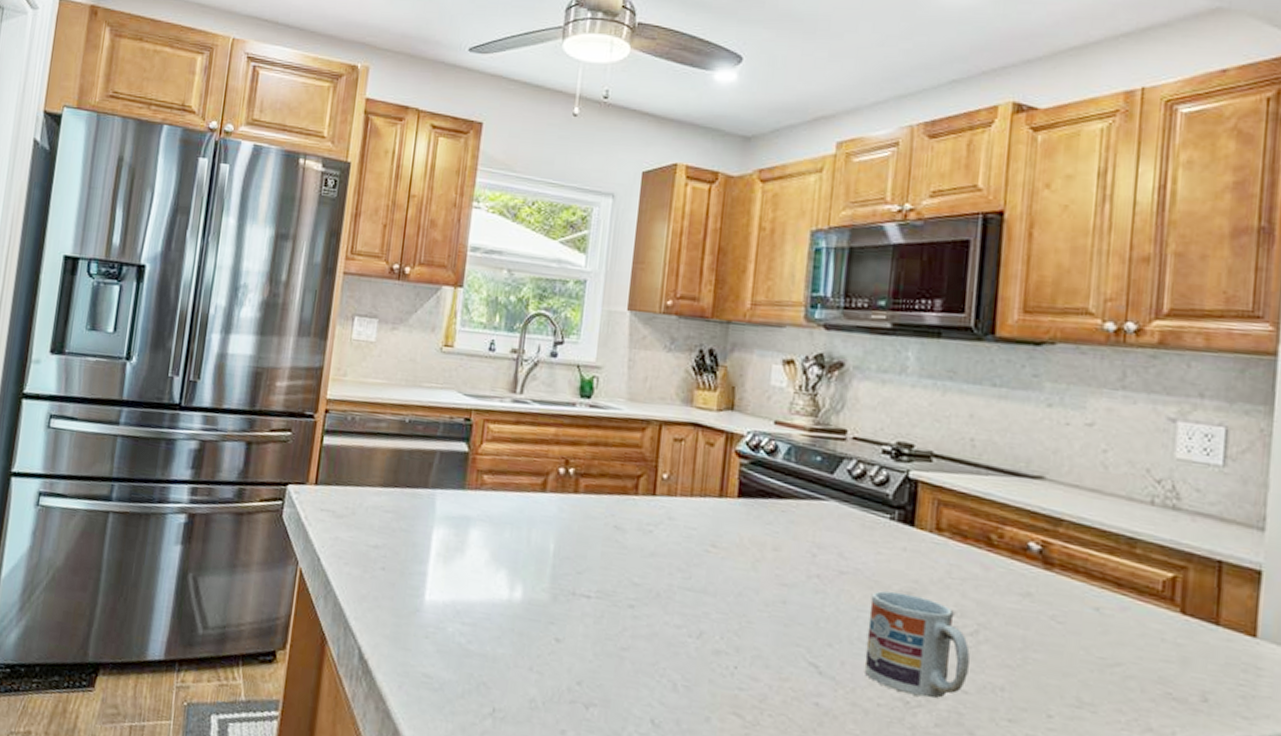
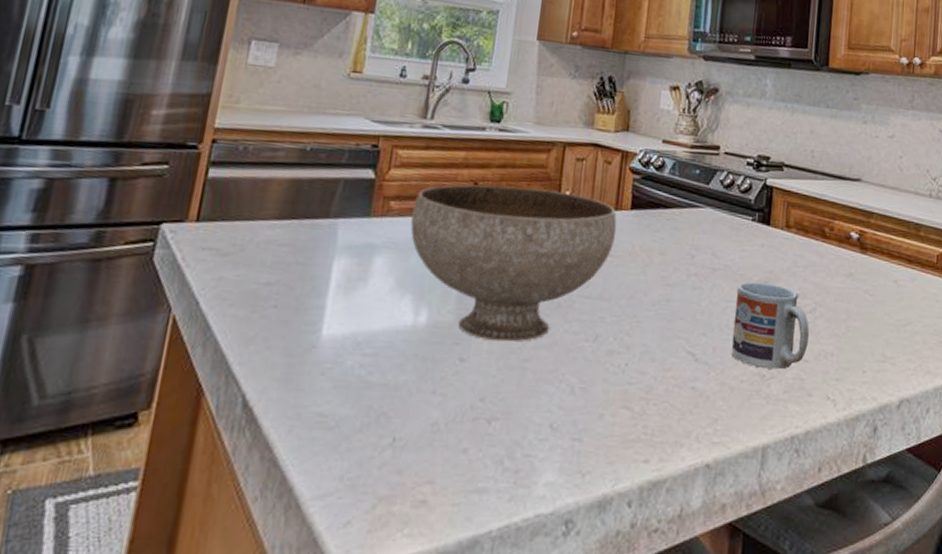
bowl: none [503,461,722,629] -> present [410,184,617,342]

